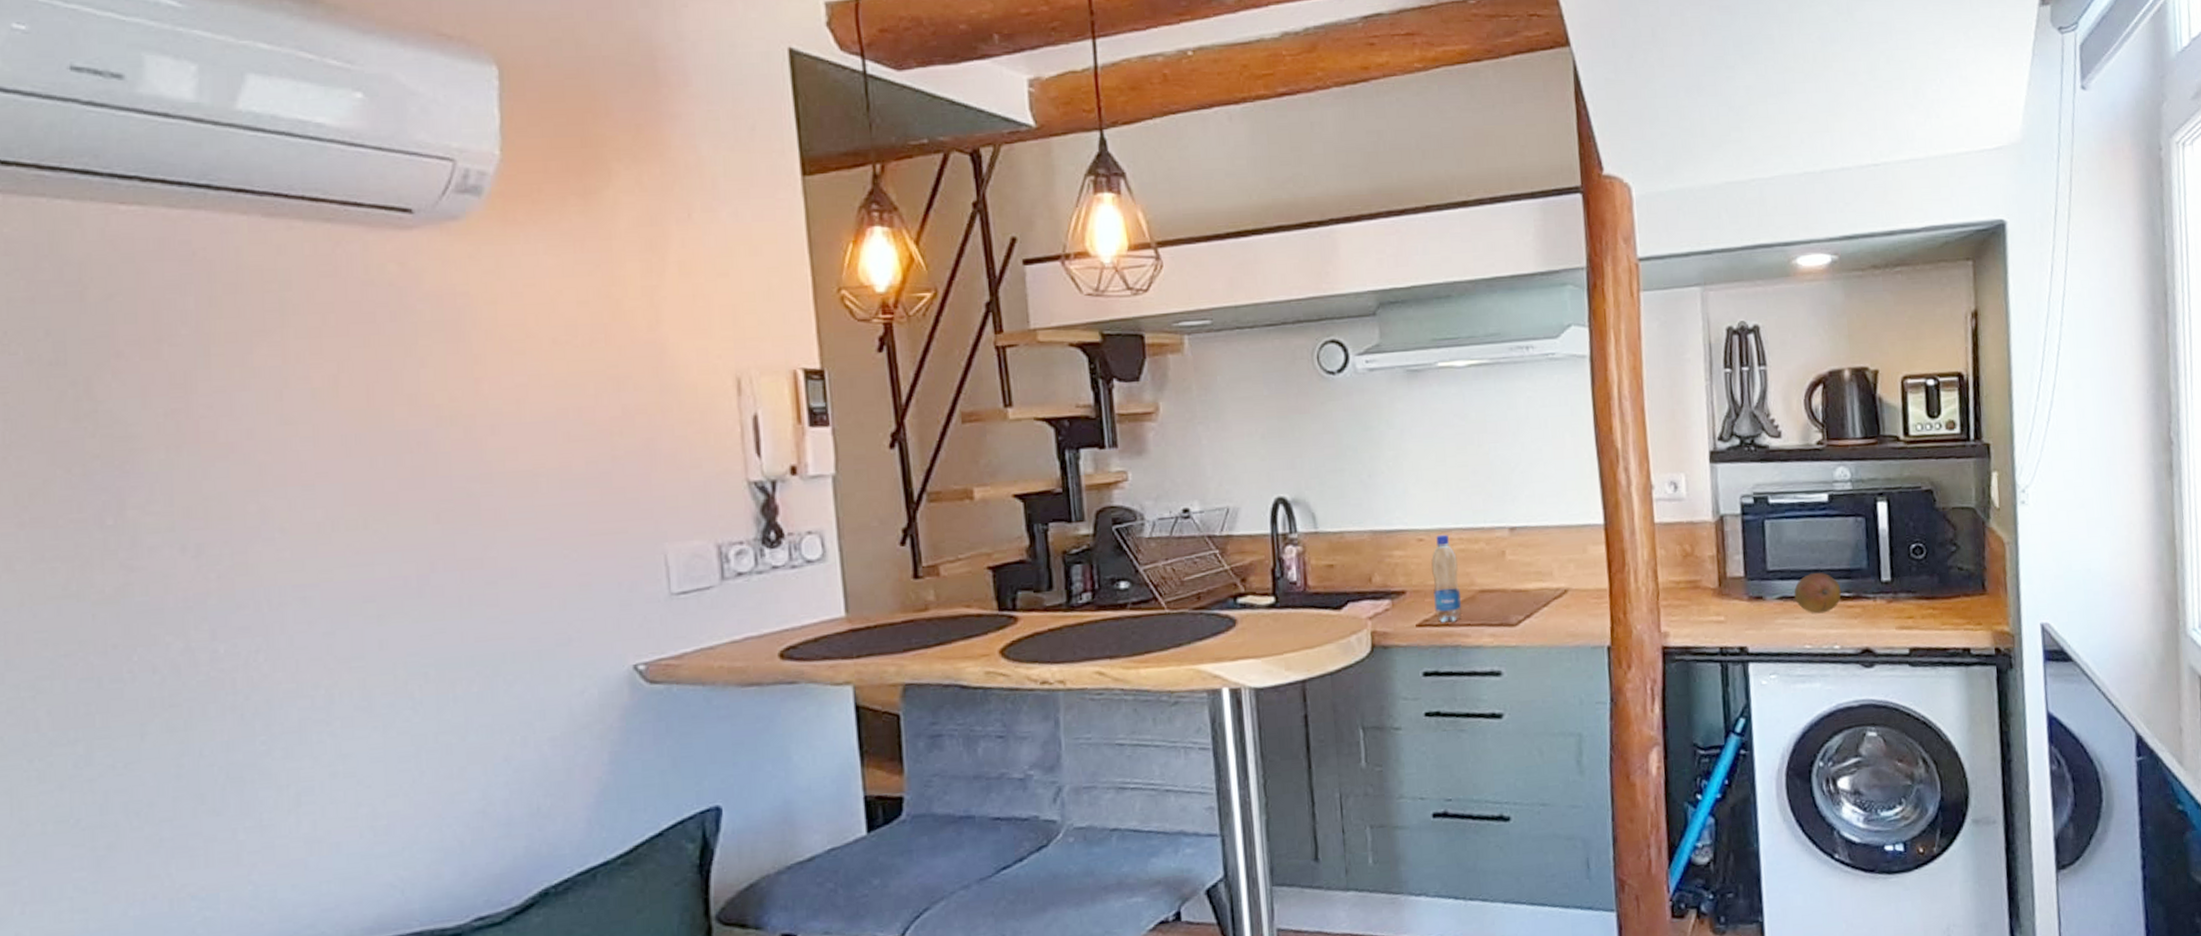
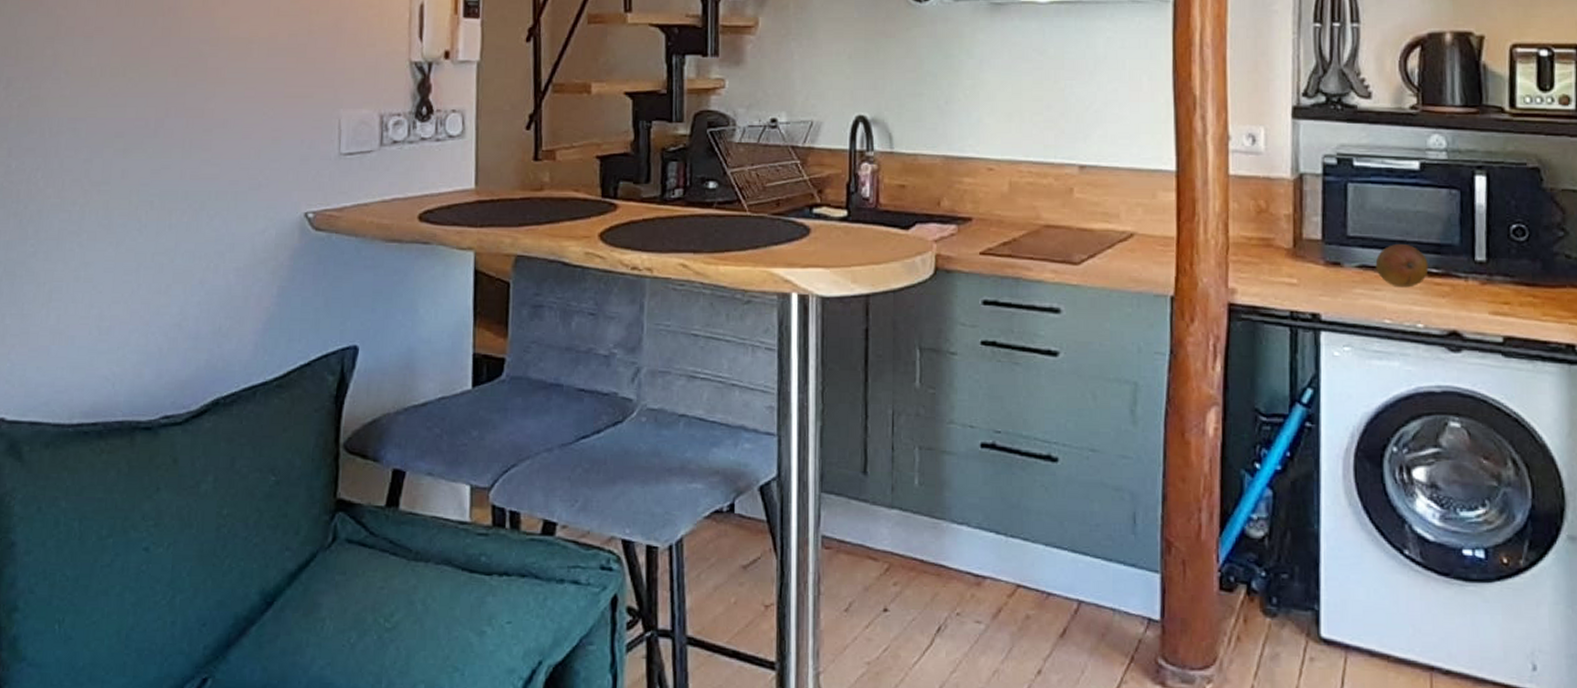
bottle: present [1431,534,1462,623] -> none [999,166,1026,255]

